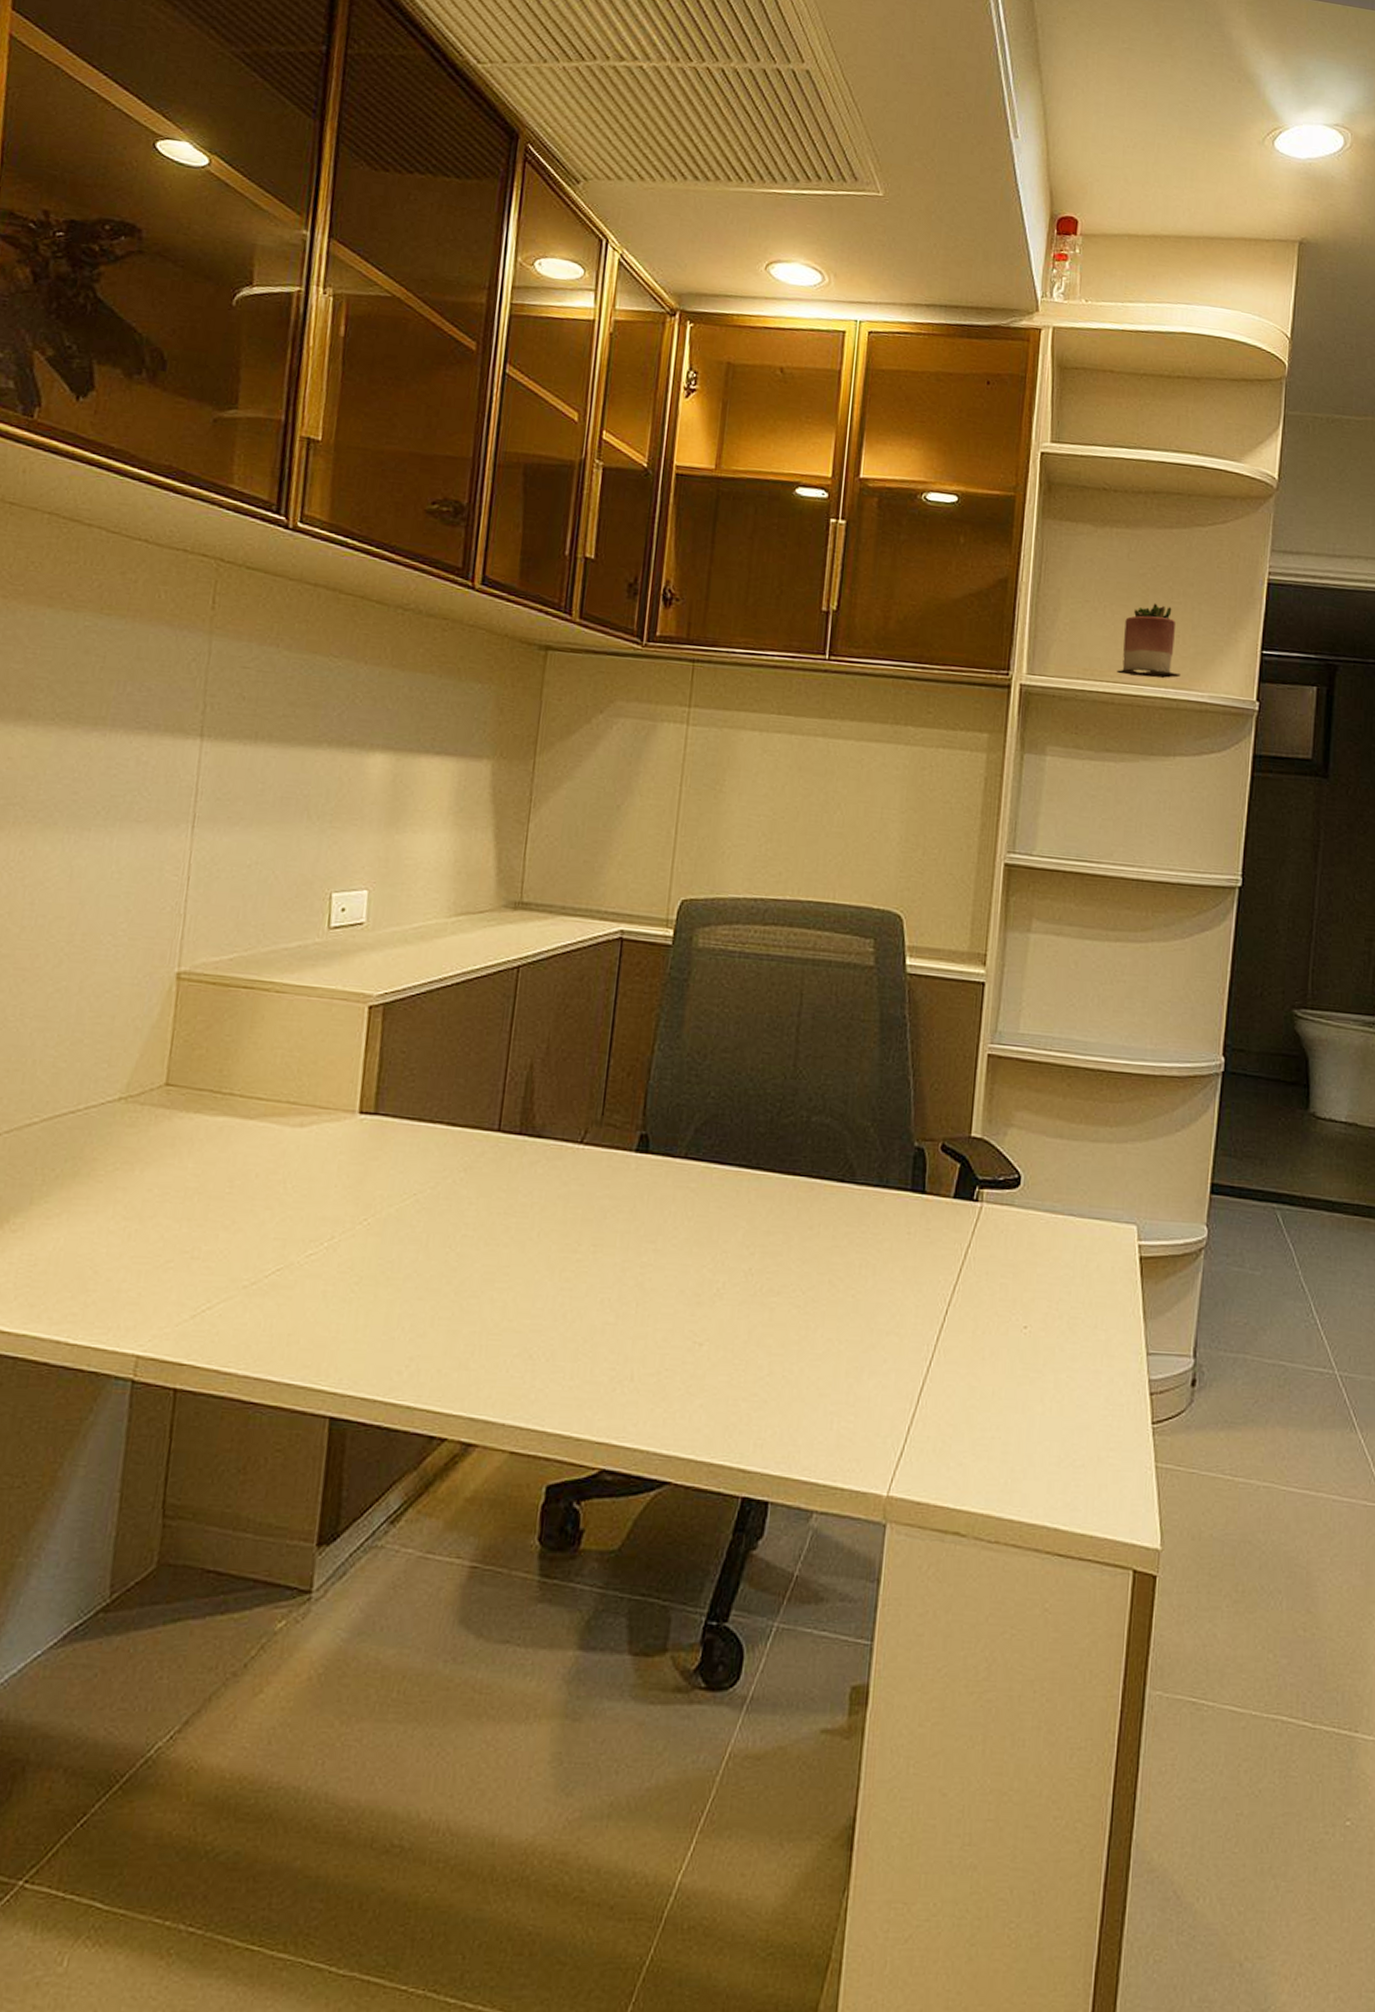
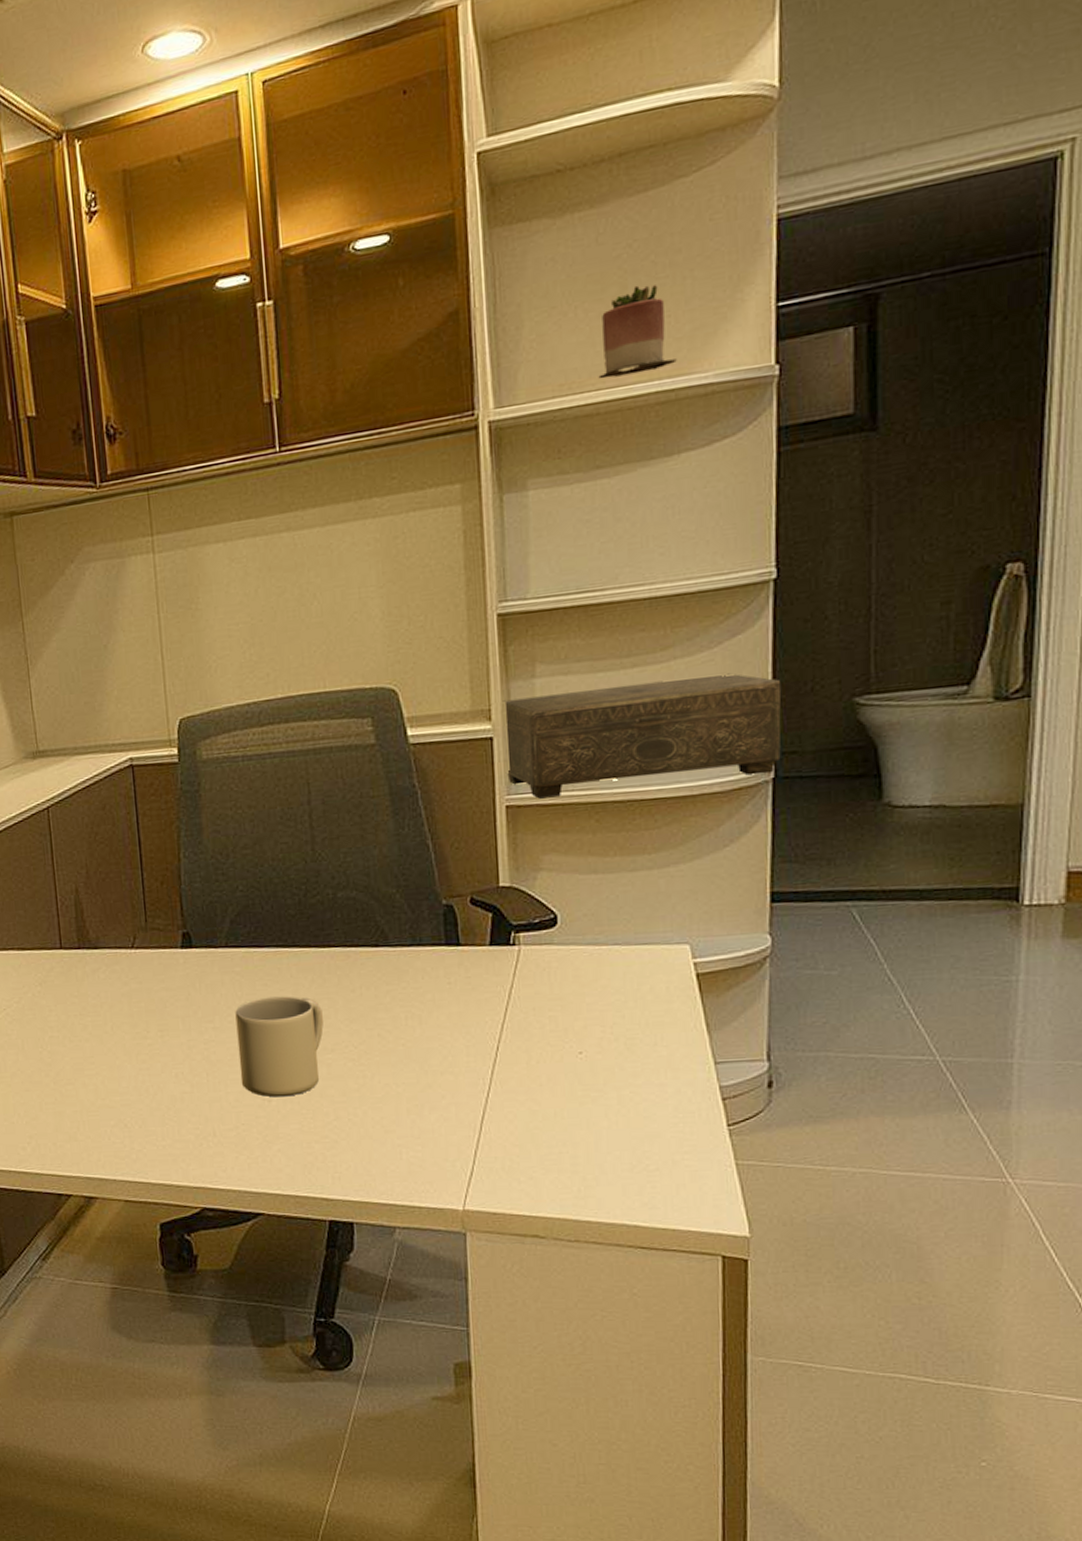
mug: none [673,1221,775,1342] -> present [235,996,324,1098]
decorative box: none [992,948,1237,1067] -> present [503,673,782,799]

